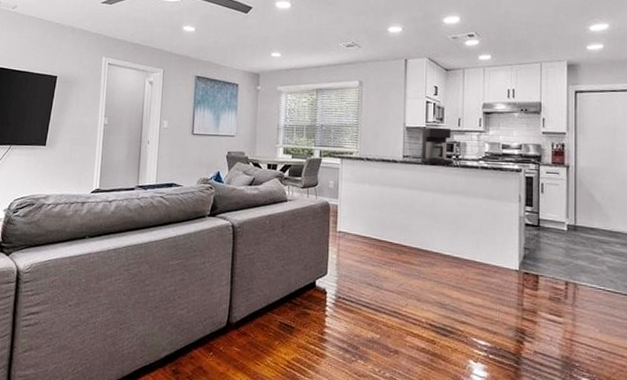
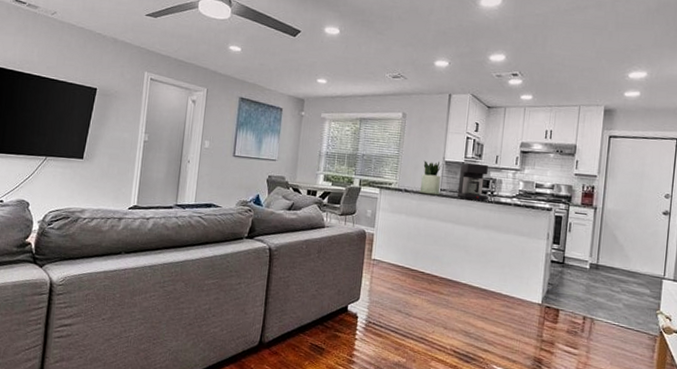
planter: none [380,127,404,163] -> present [418,160,442,196]

